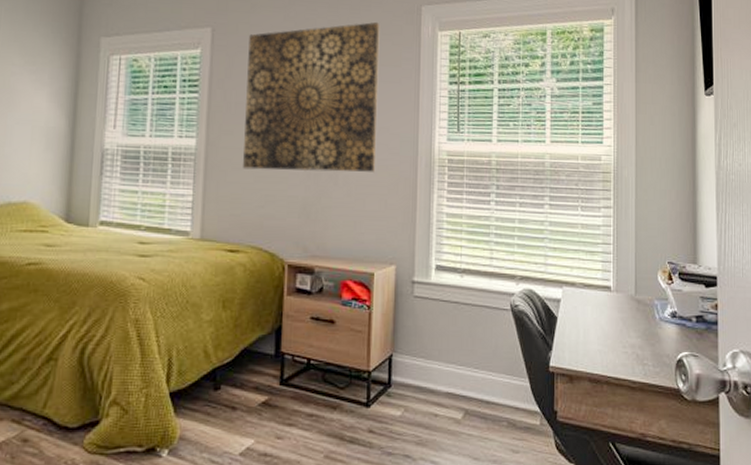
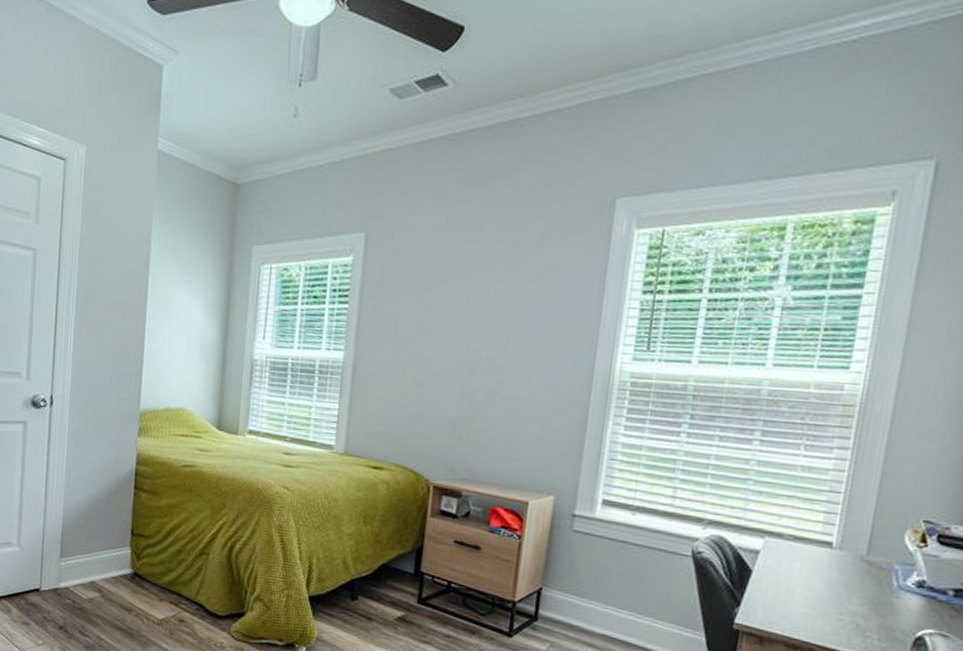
wall art: present [243,21,380,172] -> none [391,219,561,393]

